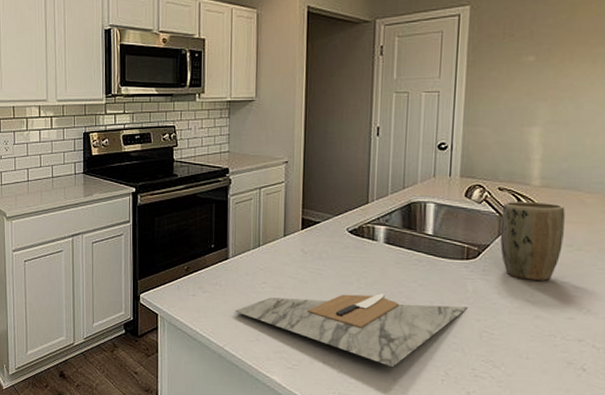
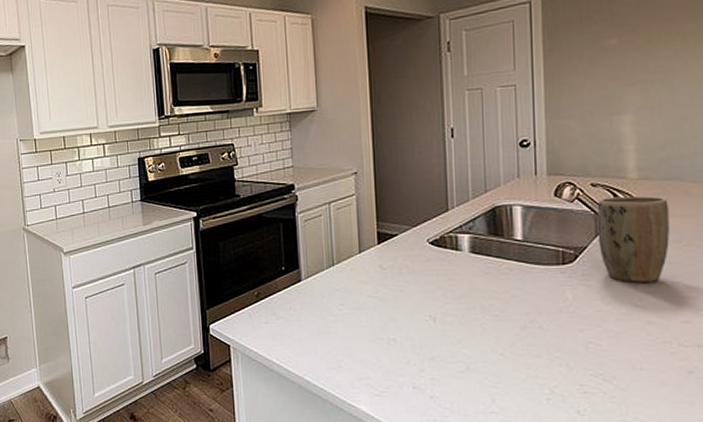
cutting board: present [235,293,467,367] -> none [313,308,568,387]

